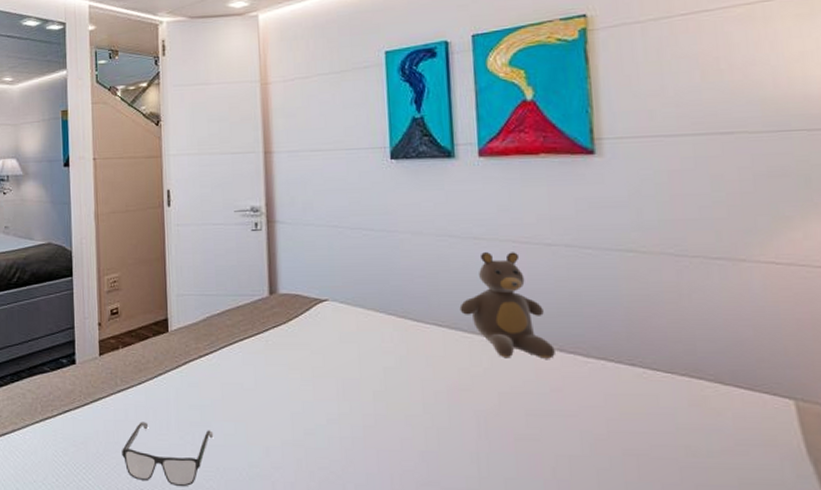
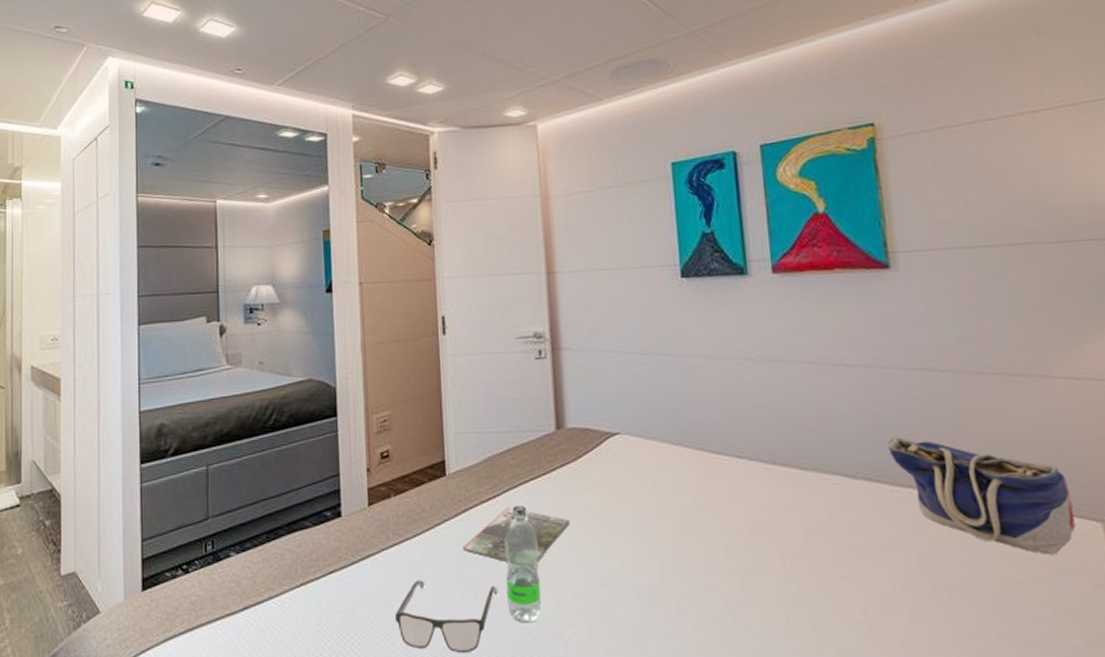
magazine: none [183,361,280,411] -> present [463,506,570,562]
bottle: none [220,360,252,464] -> present [504,505,542,623]
teddy bear: present [459,252,555,359] -> none [759,374,860,491]
tote bag: none [584,313,767,427] -> present [888,437,1076,554]

